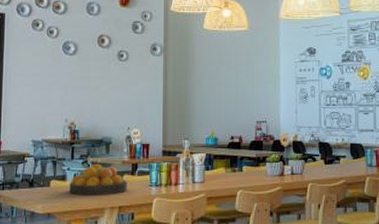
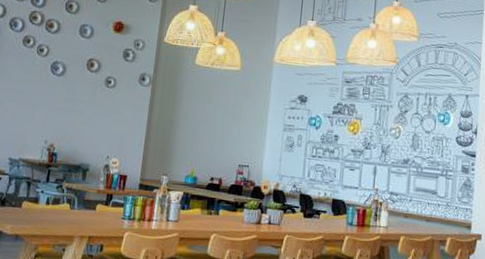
fruit bowl: present [69,163,127,196] -> none [40,189,101,223]

